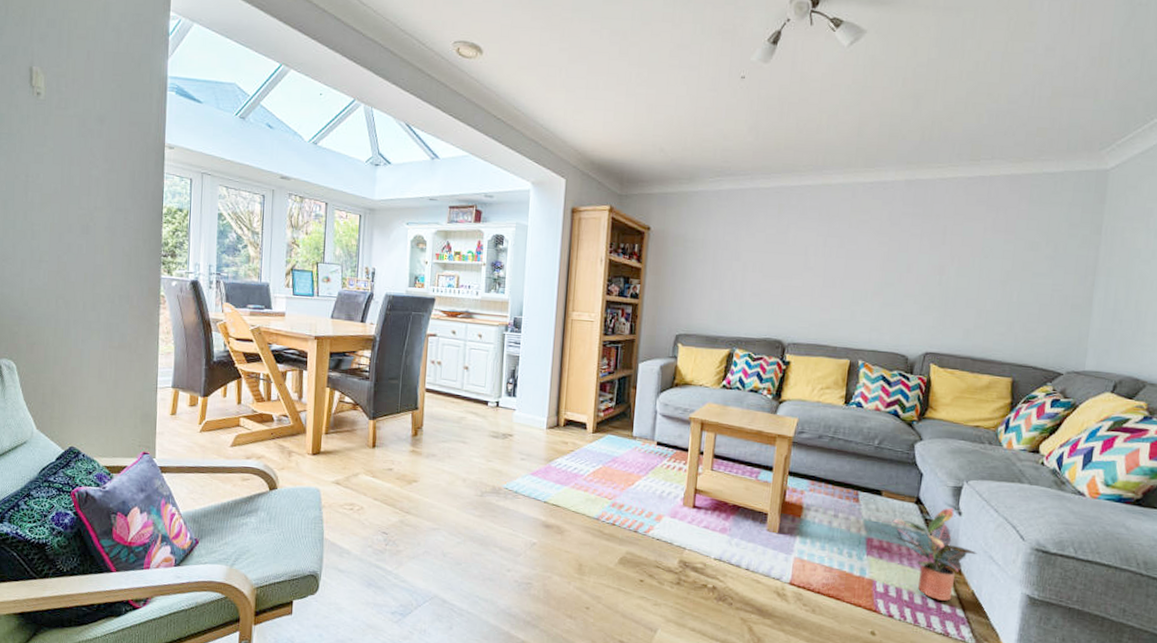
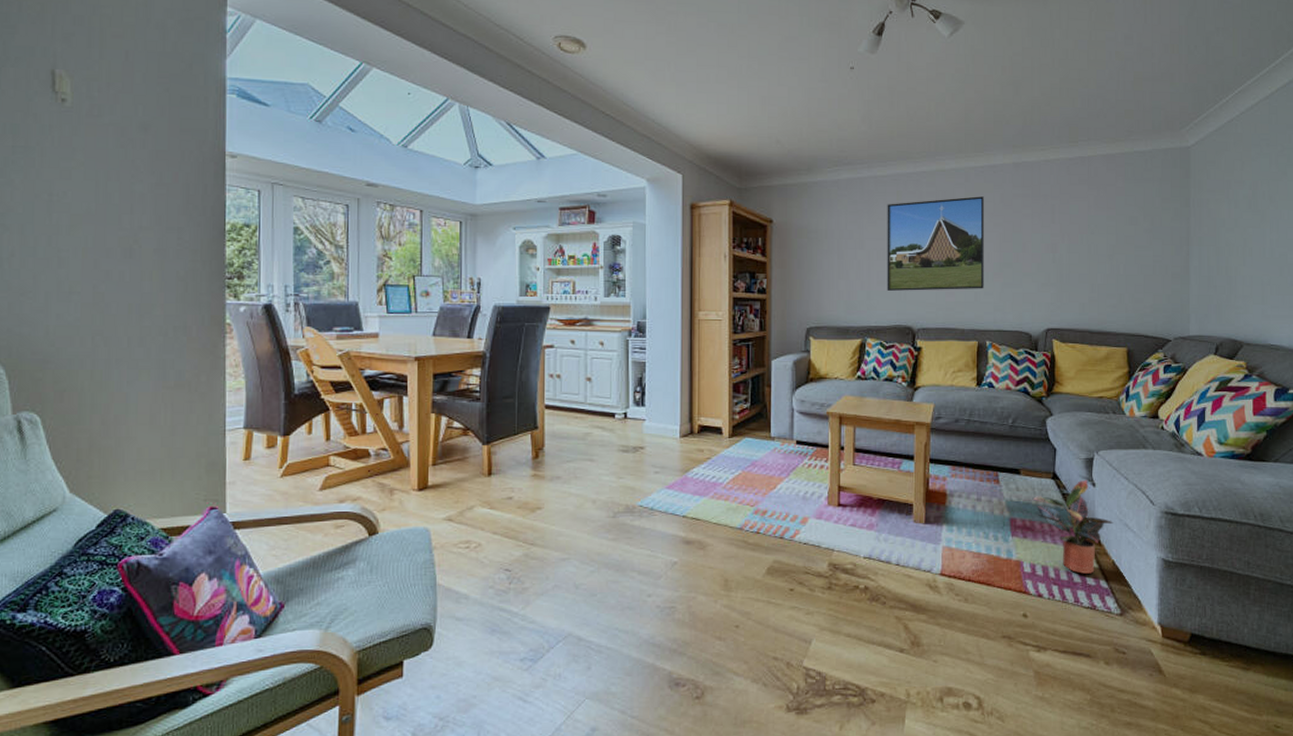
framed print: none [759,213,870,308] -> present [887,196,984,291]

